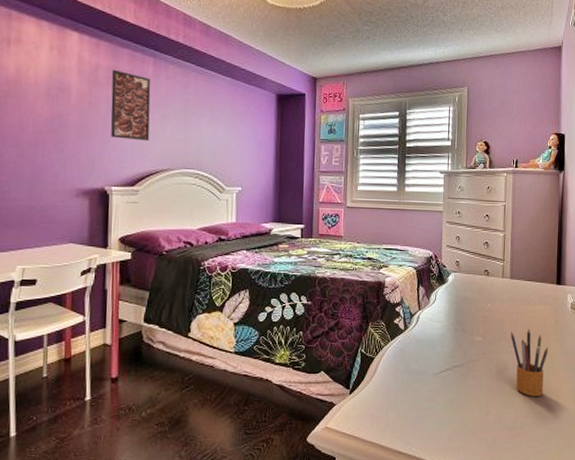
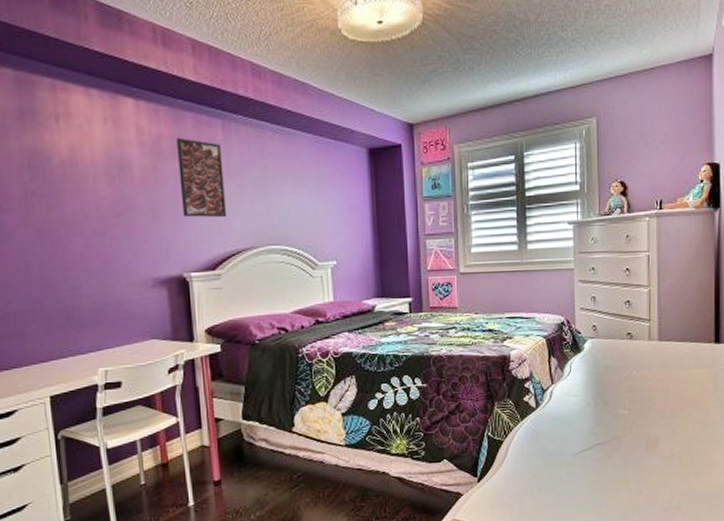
pencil box: present [511,329,549,396] -> none [662,397,708,472]

